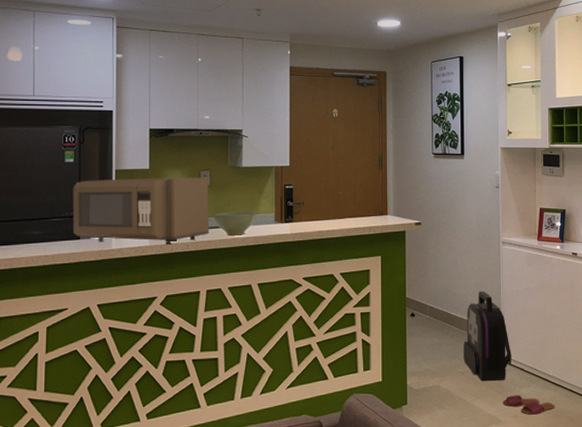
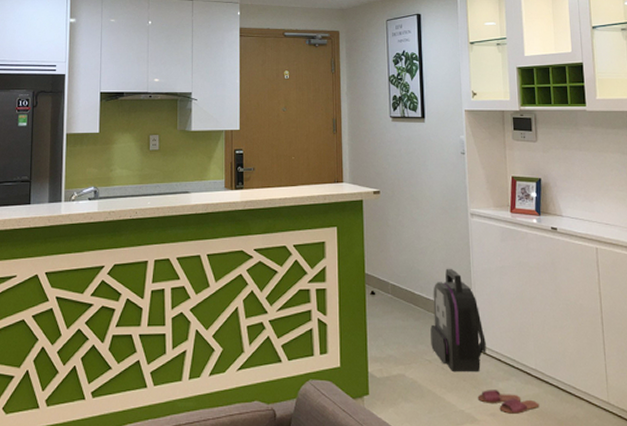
microwave: present [72,177,209,245] -> none [24,141,158,211]
bowl: present [213,211,256,237] -> none [161,177,205,204]

